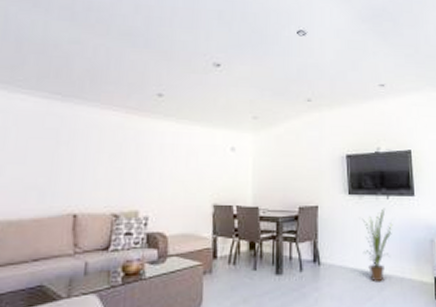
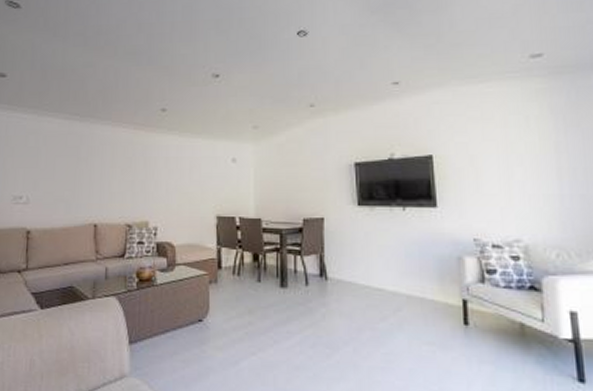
house plant: present [362,208,393,283] -> none [374,220,411,302]

